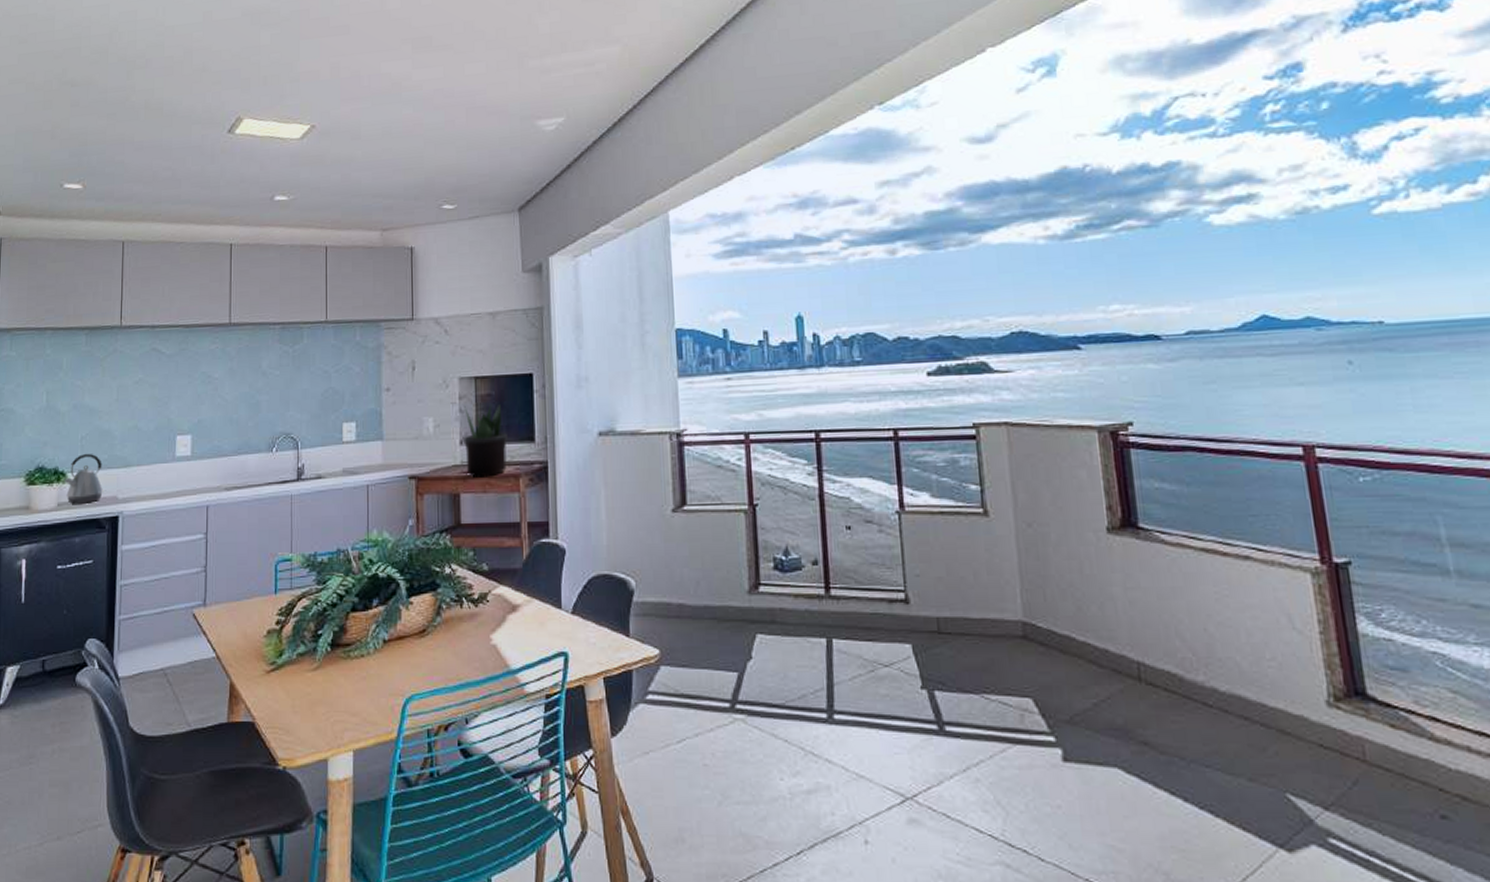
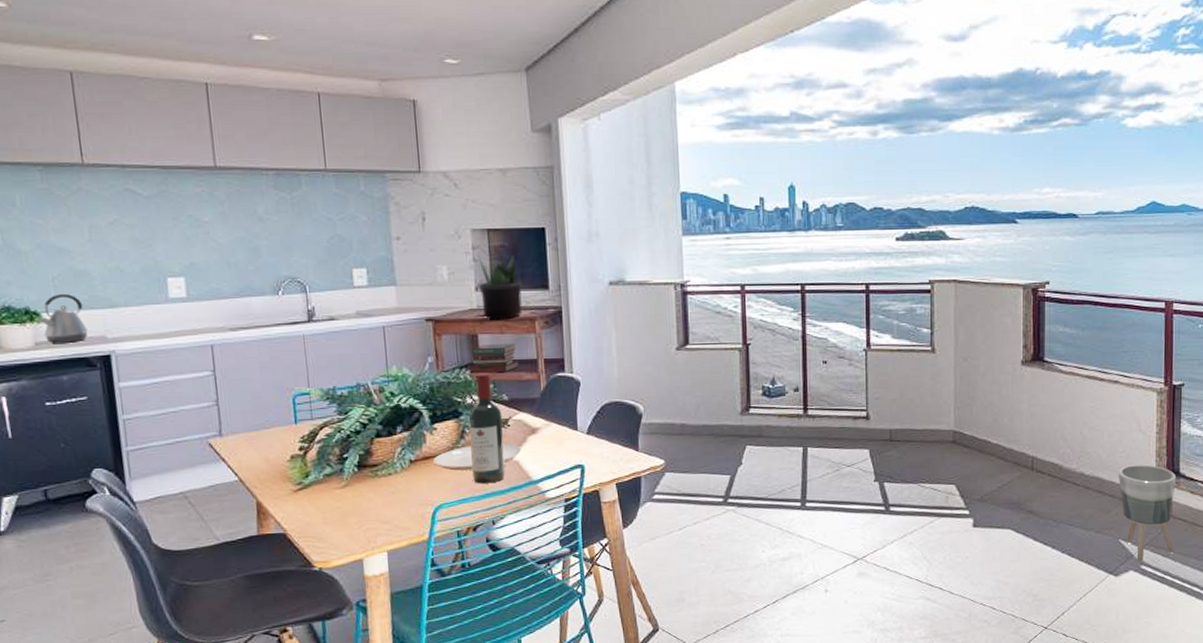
plate: none [407,622,500,654] -> present [433,443,521,471]
wine bottle: none [446,539,482,672] -> present [468,373,505,484]
books: none [452,504,501,538] -> present [471,344,519,373]
planter: none [1270,680,1380,831] -> present [1119,465,1177,561]

